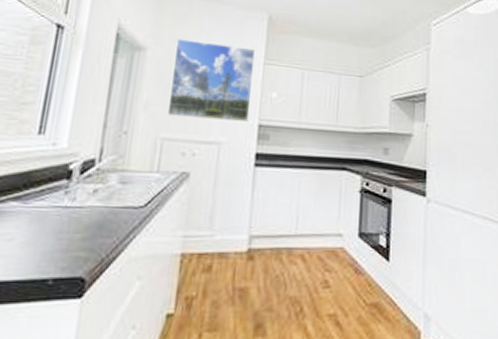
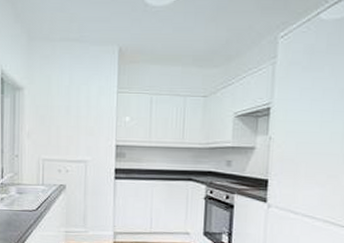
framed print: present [167,39,256,122] -> none [44,77,110,143]

